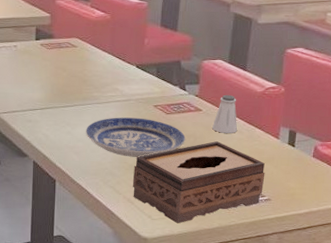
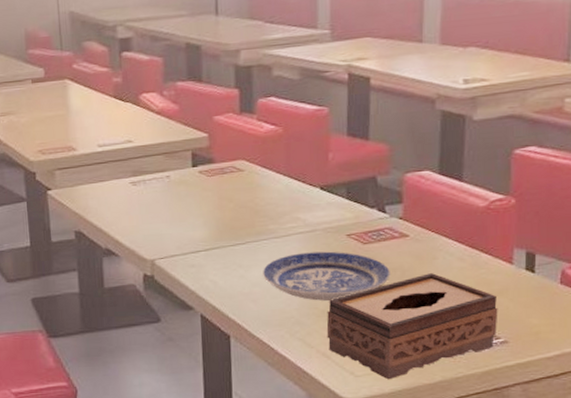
saltshaker: present [212,94,238,133] -> none [424,213,458,263]

